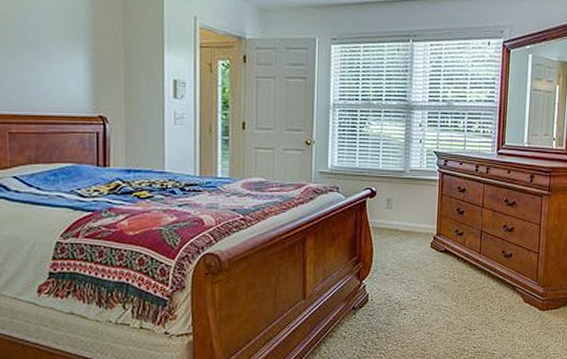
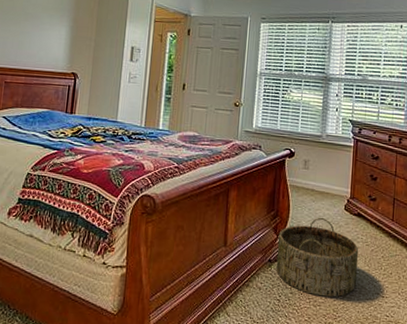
basket: none [360,257,445,337] -> present [276,217,358,298]

